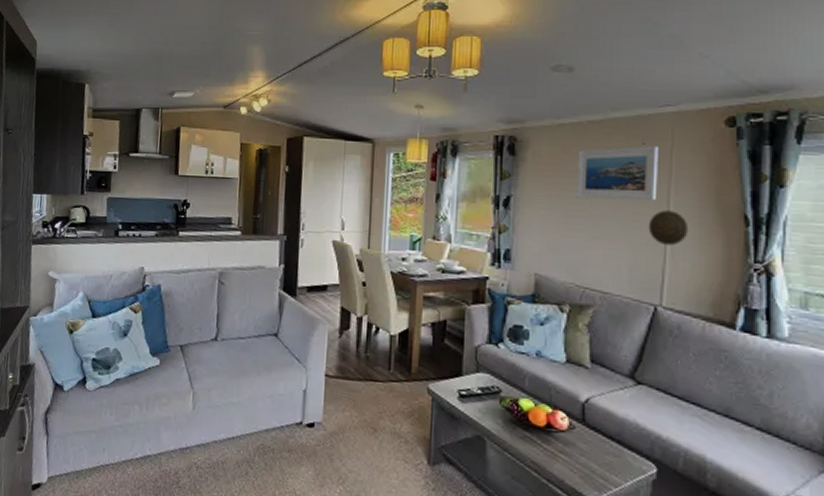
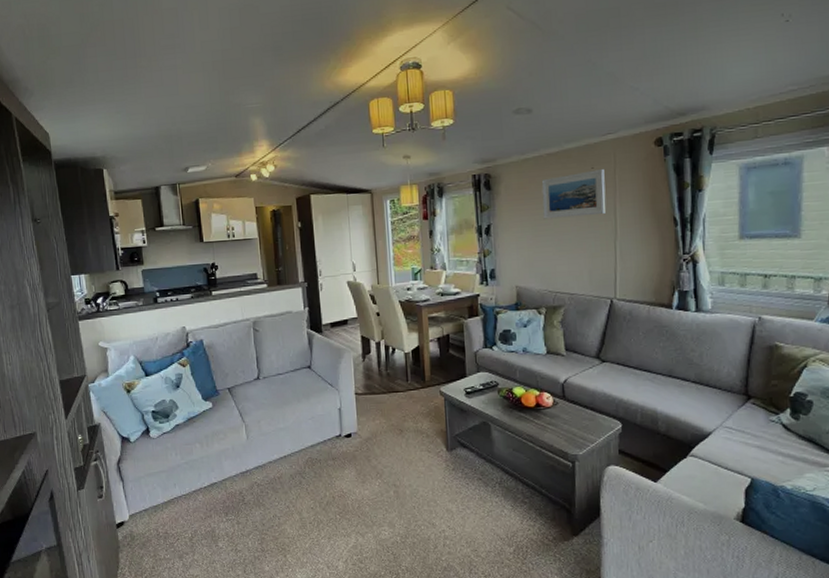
decorative plate: present [648,210,689,246] -> none [601,220,633,250]

